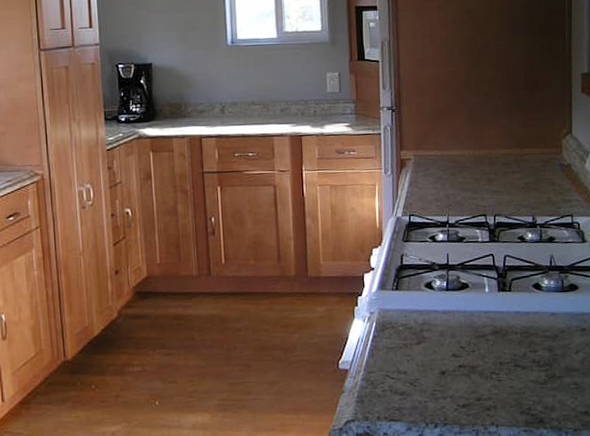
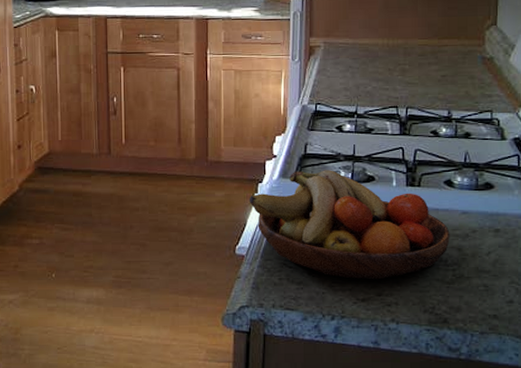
fruit bowl: none [349,279,541,386] -> present [249,170,450,280]

